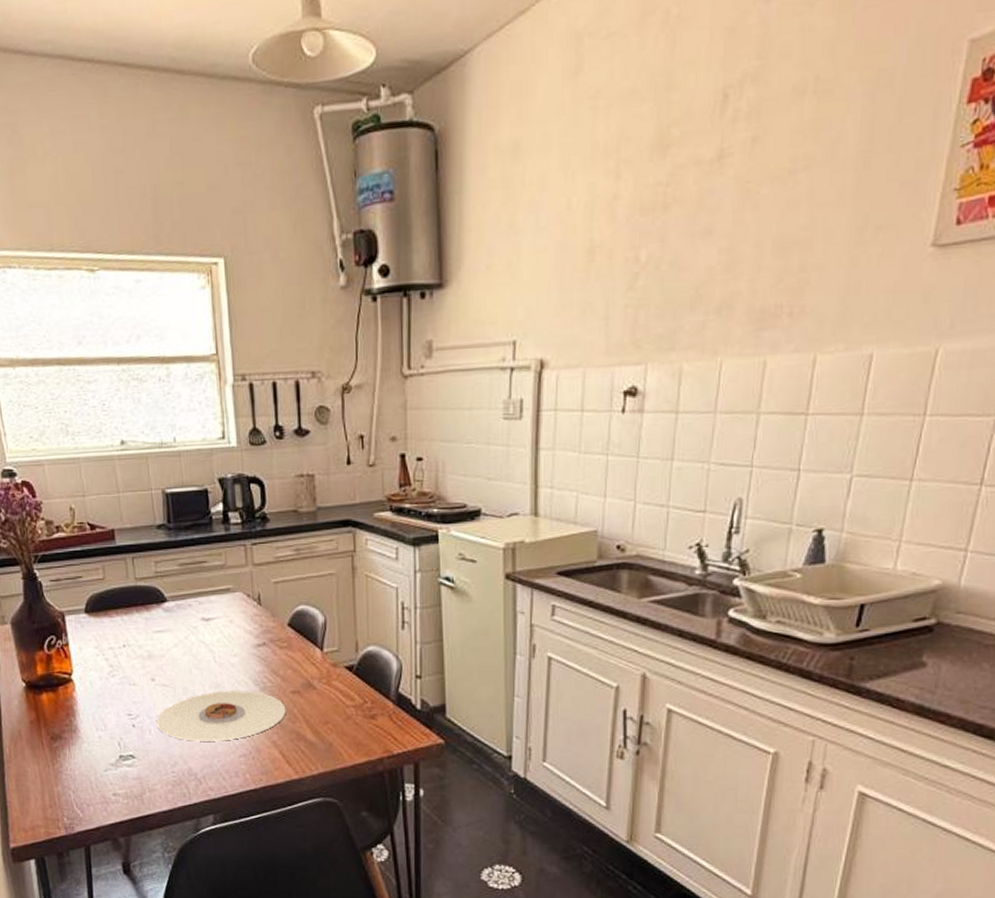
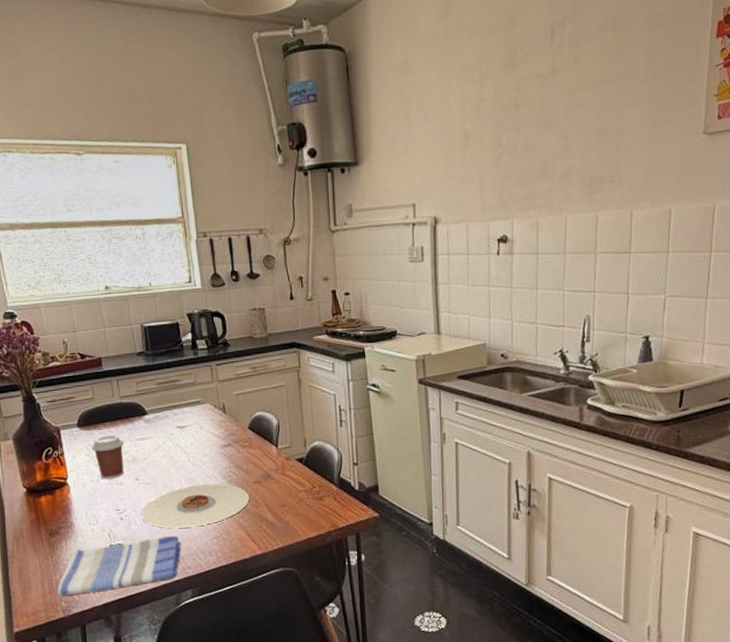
dish towel: none [59,749,202,811] -> present [57,535,181,596]
coffee cup: none [100,624,139,678] -> present [91,434,124,480]

